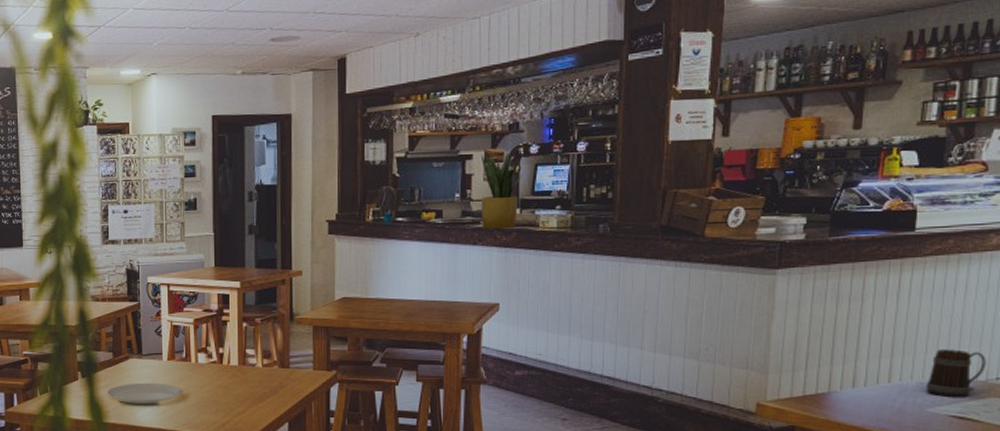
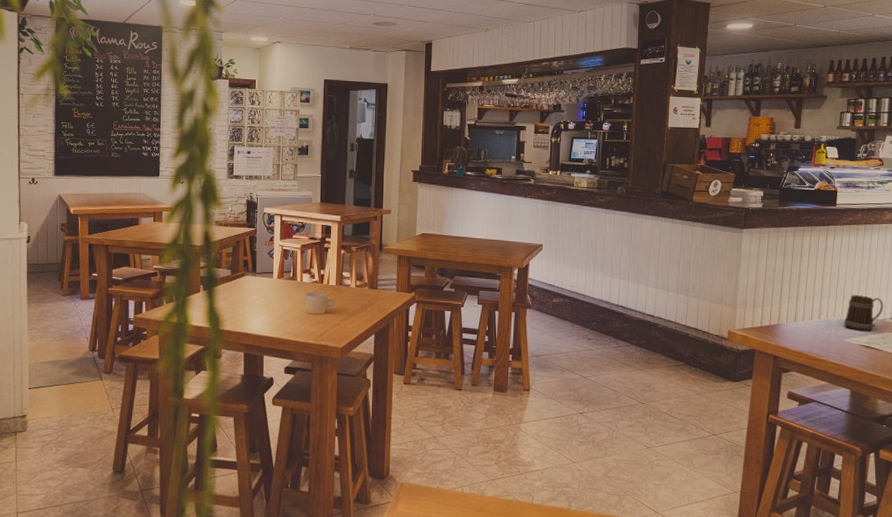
plate: present [107,382,183,405] -> none [224,296,289,316]
cup: none [201,374,239,401] -> present [304,292,335,315]
planter: present [480,149,525,229] -> none [530,124,564,186]

